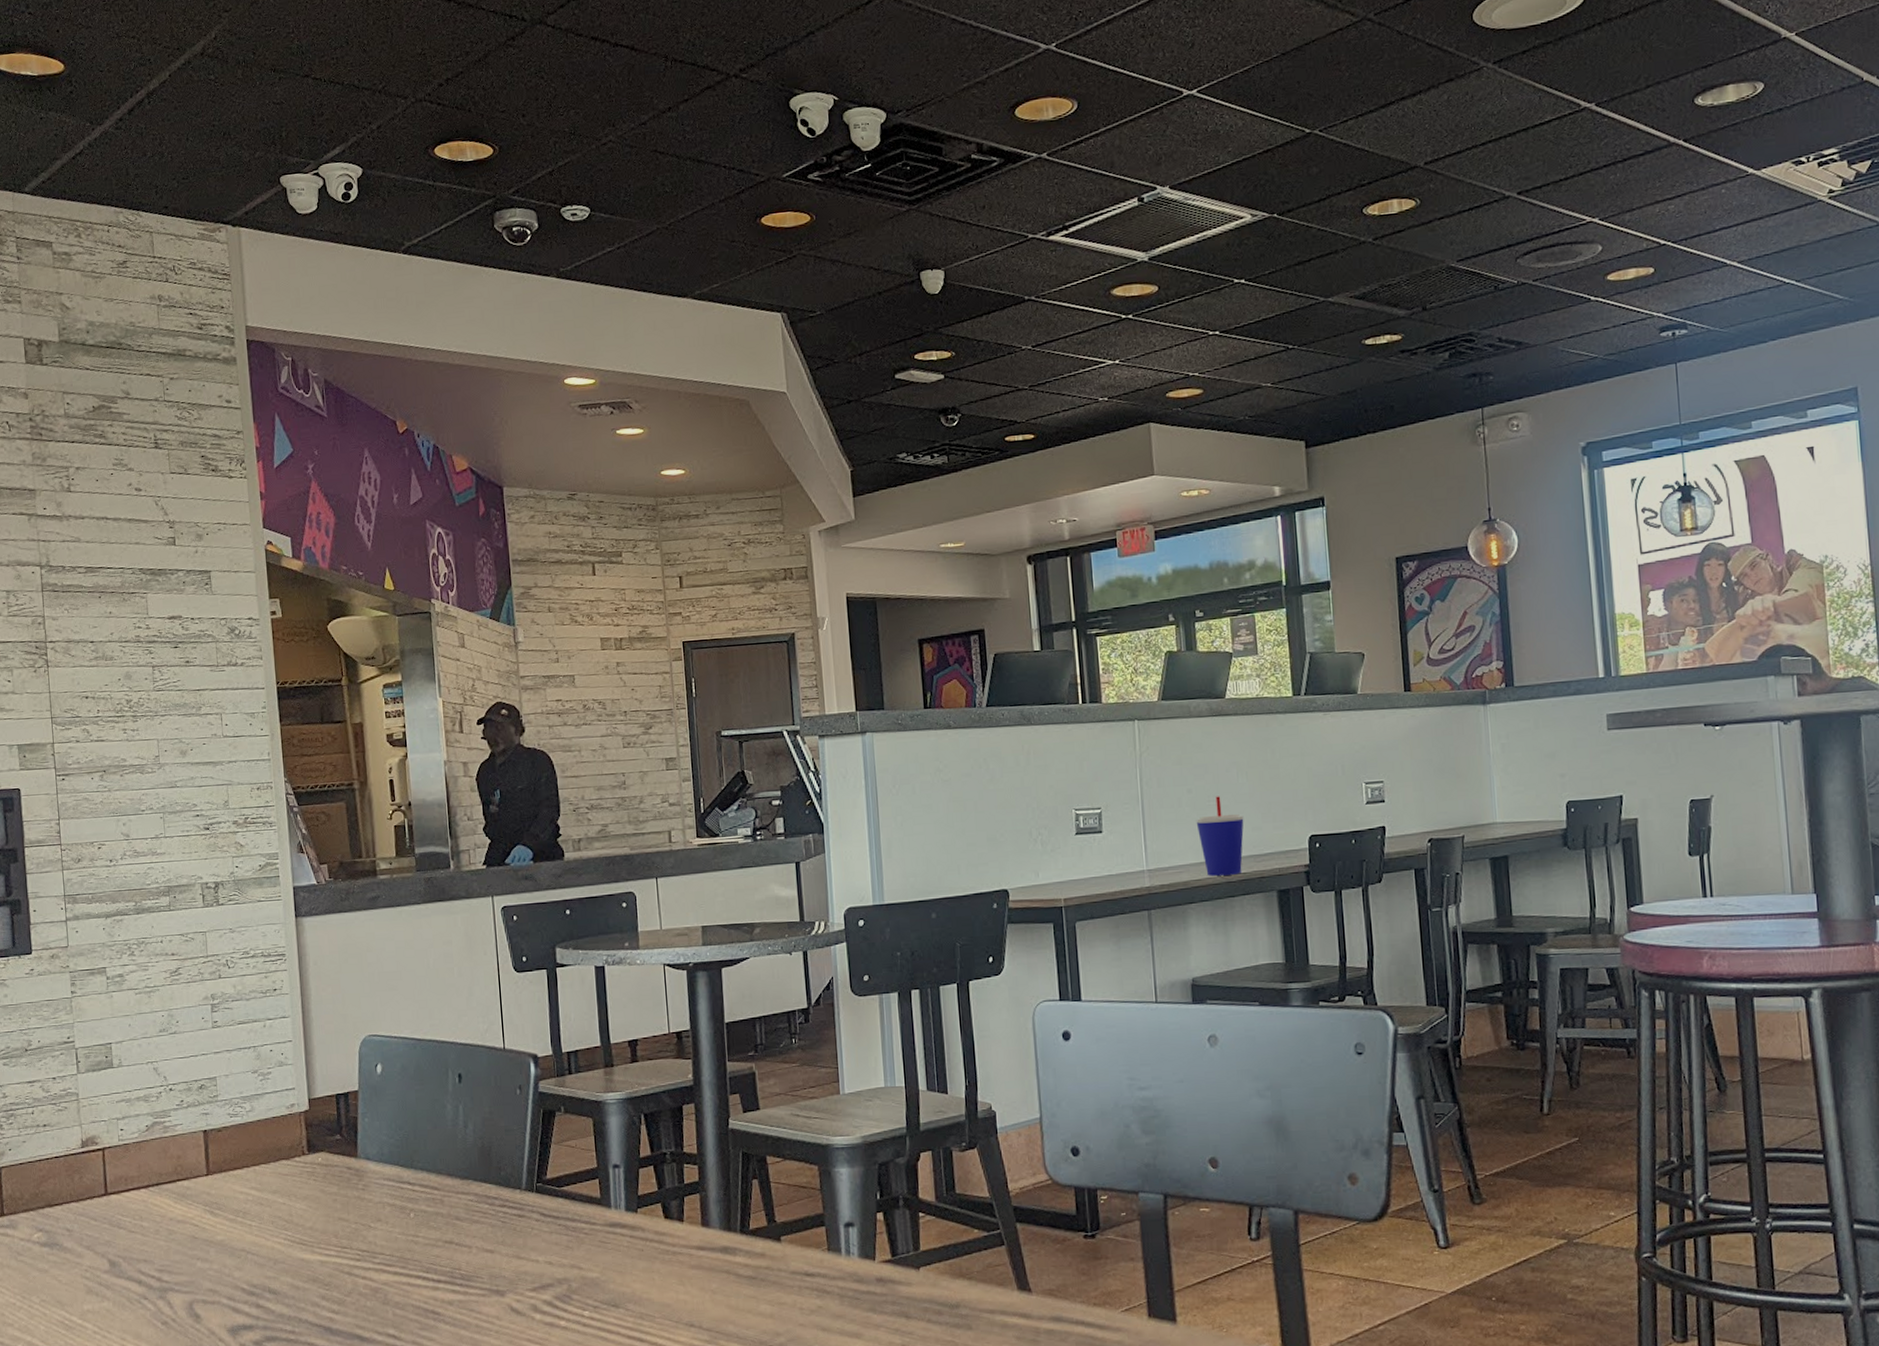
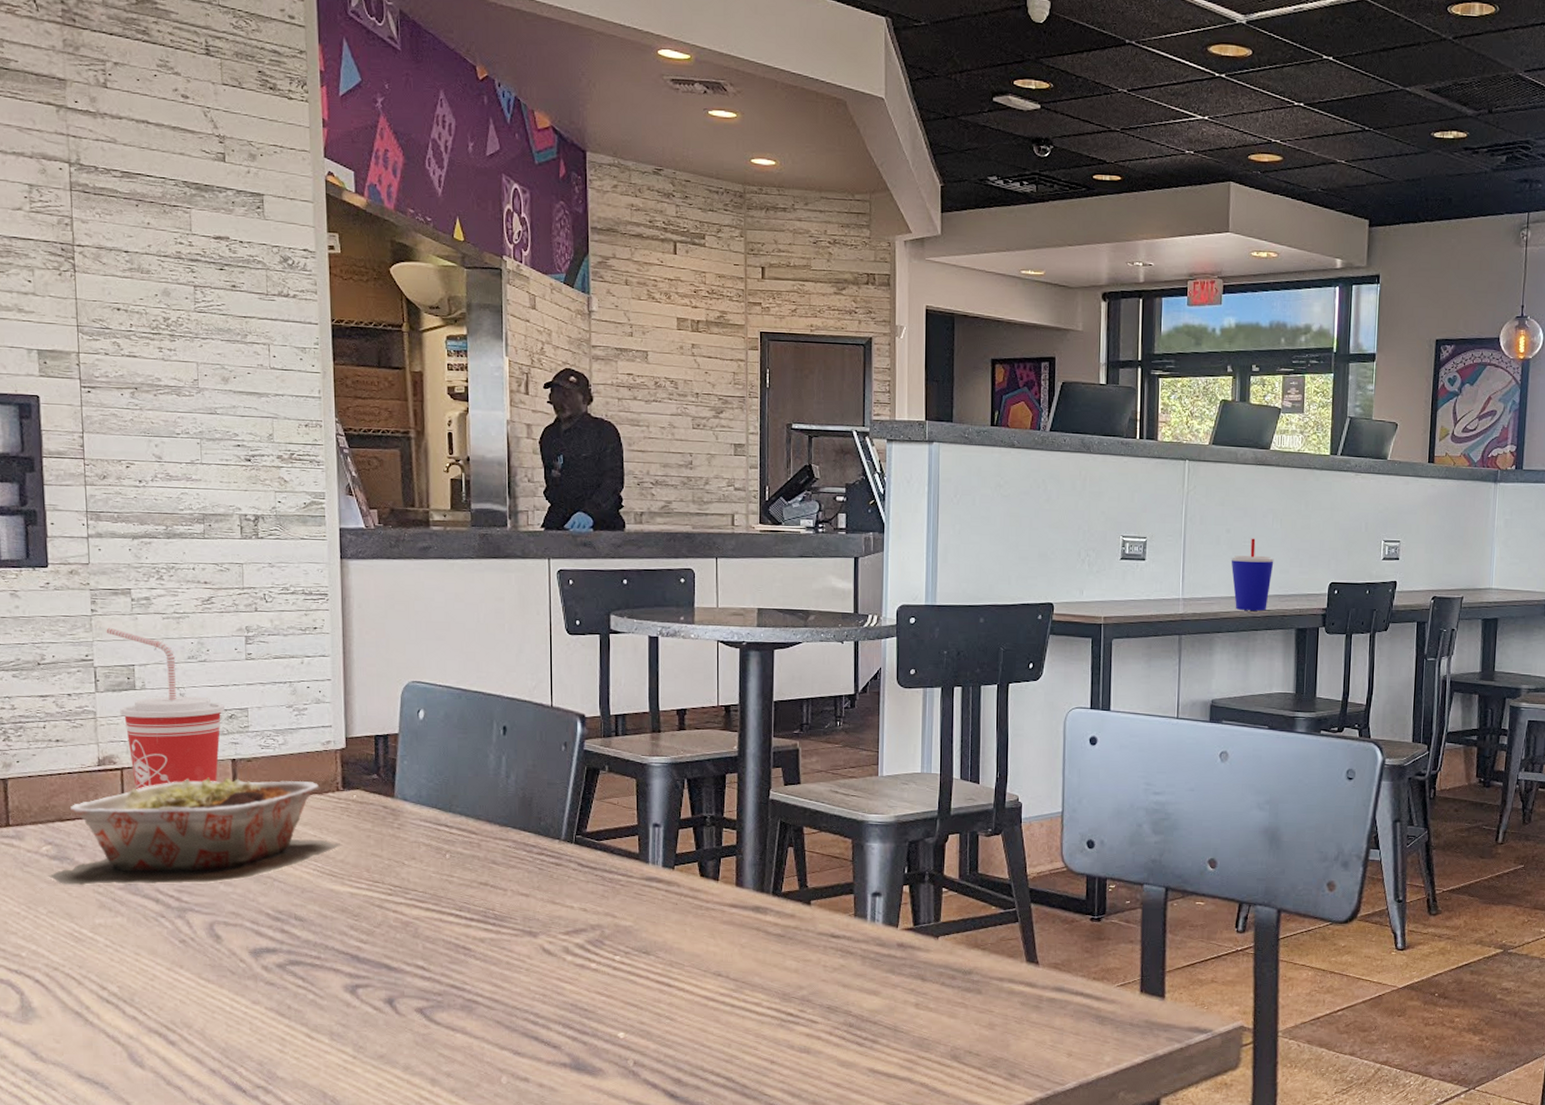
takeout container: none [40,1147,311,1272] -> present [48,777,343,886]
beverage cup: none [85,1007,195,1170] -> present [106,627,225,790]

